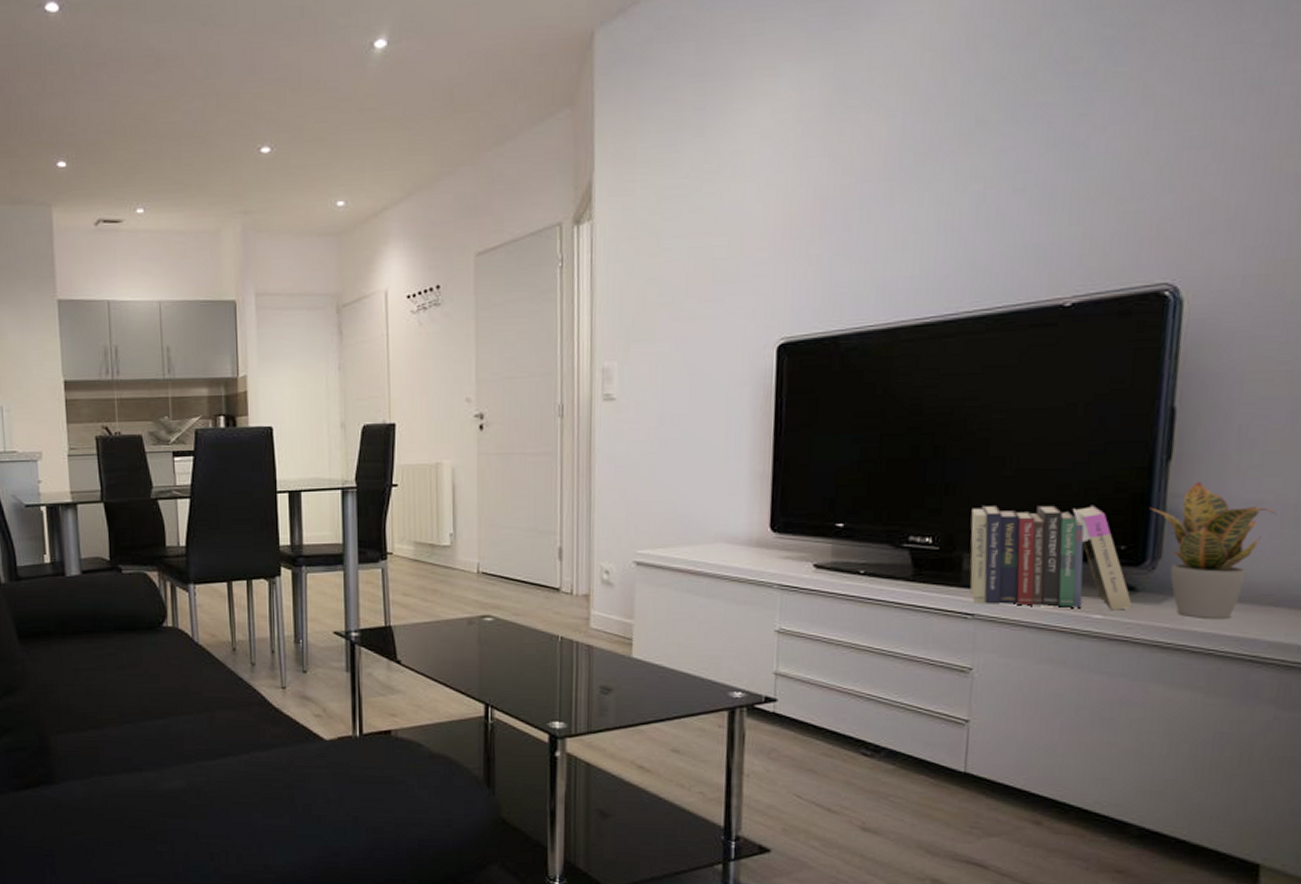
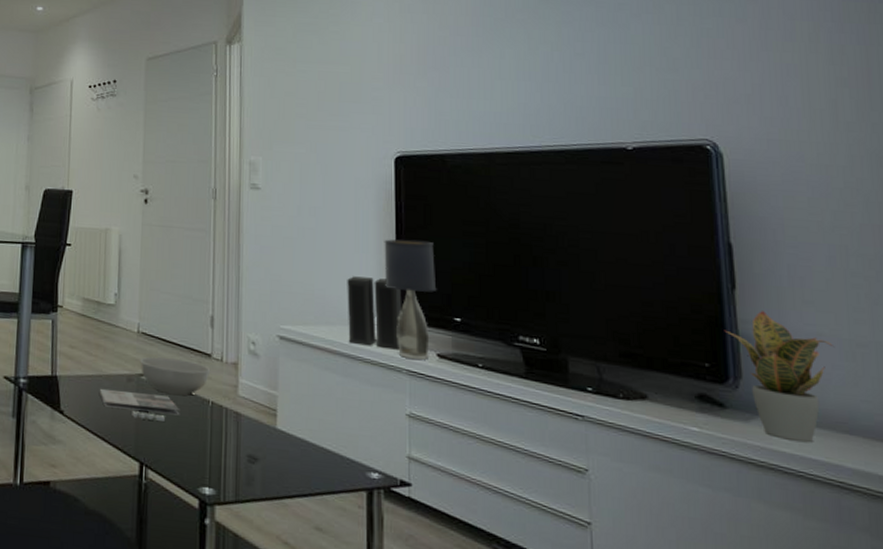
magazine: none [438,634,527,663] -> present [99,388,180,423]
bowl: none [481,597,560,634] -> present [140,356,211,397]
speaker: none [713,488,777,564] -> present [347,276,402,350]
table lamp: none [758,440,818,573] -> present [384,239,437,361]
books: present [970,504,1133,610] -> none [571,313,724,425]

